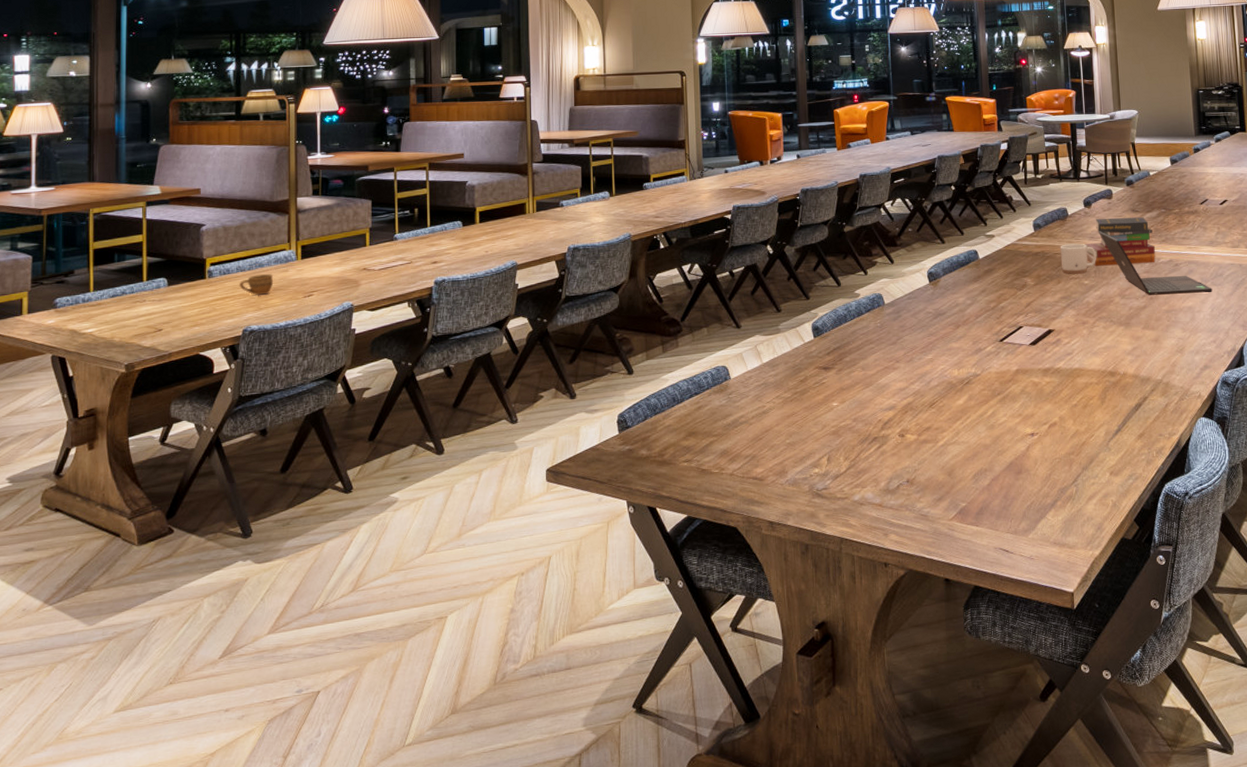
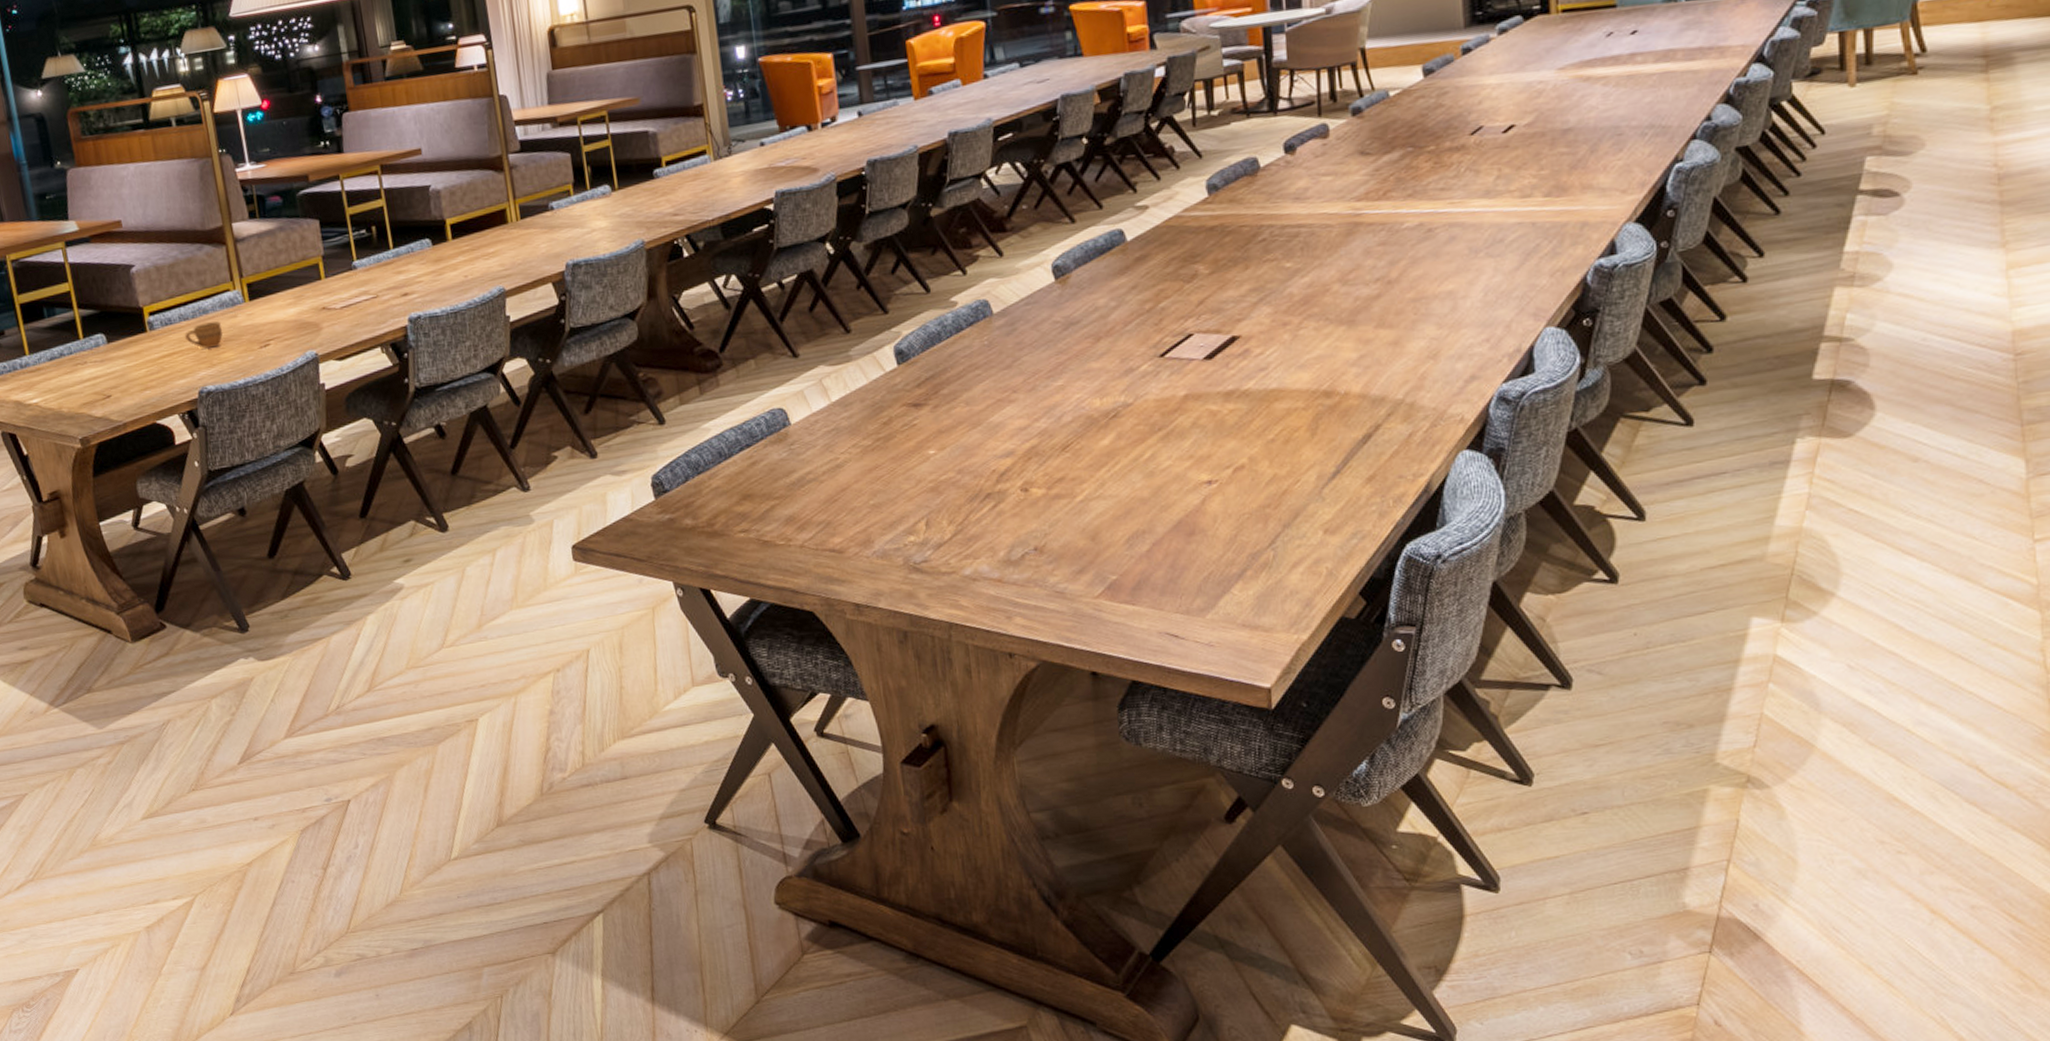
mug: present [1060,243,1097,275] -> none [1247,208,1305,256]
books: present [1084,217,1156,266] -> none [1285,162,1397,241]
laptop: present [1098,231,1212,295] -> none [1306,188,1487,278]

